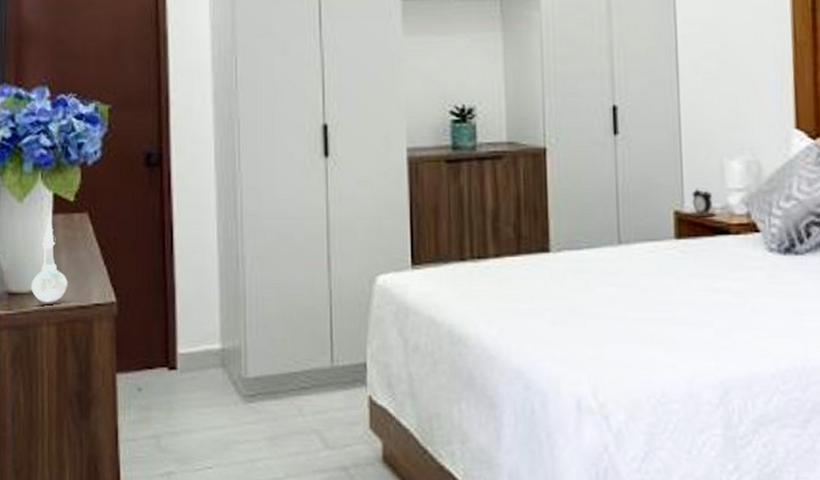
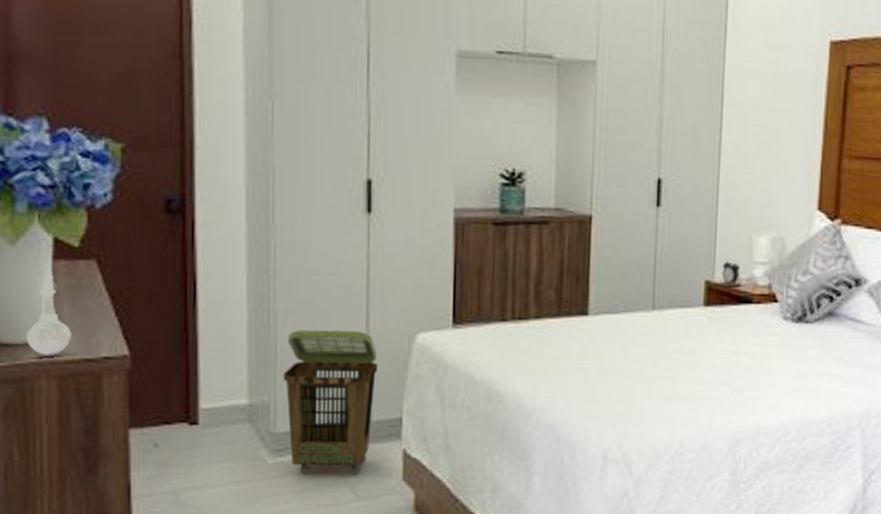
laundry basket: none [252,274,340,422] -> present [282,330,378,475]

